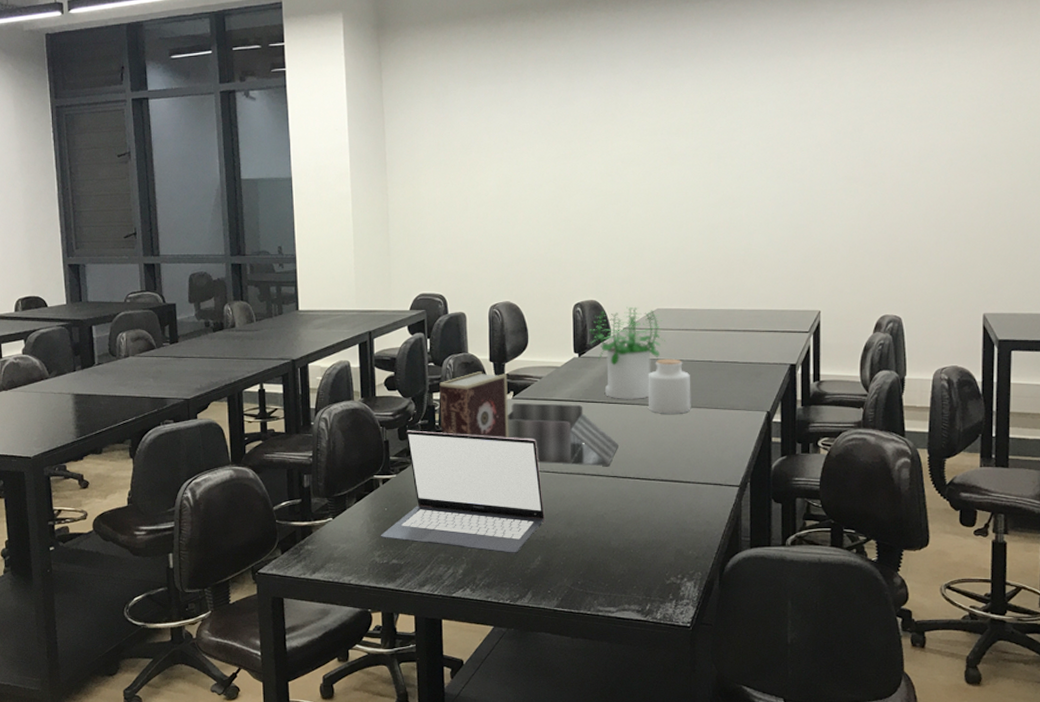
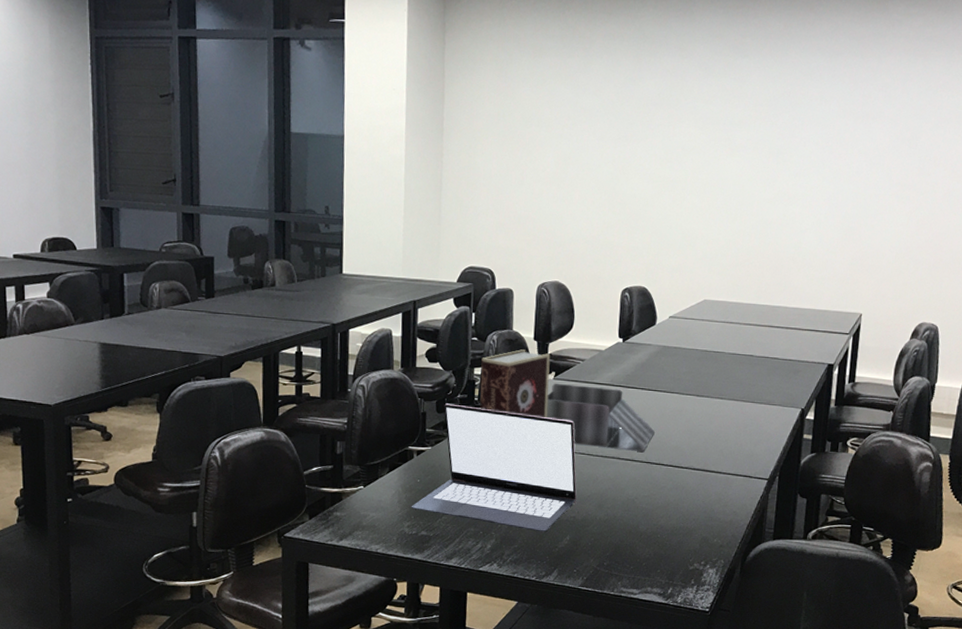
potted plant: present [589,306,665,399] -> none [635,295,709,388]
jar: present [648,358,691,414] -> none [686,349,731,405]

